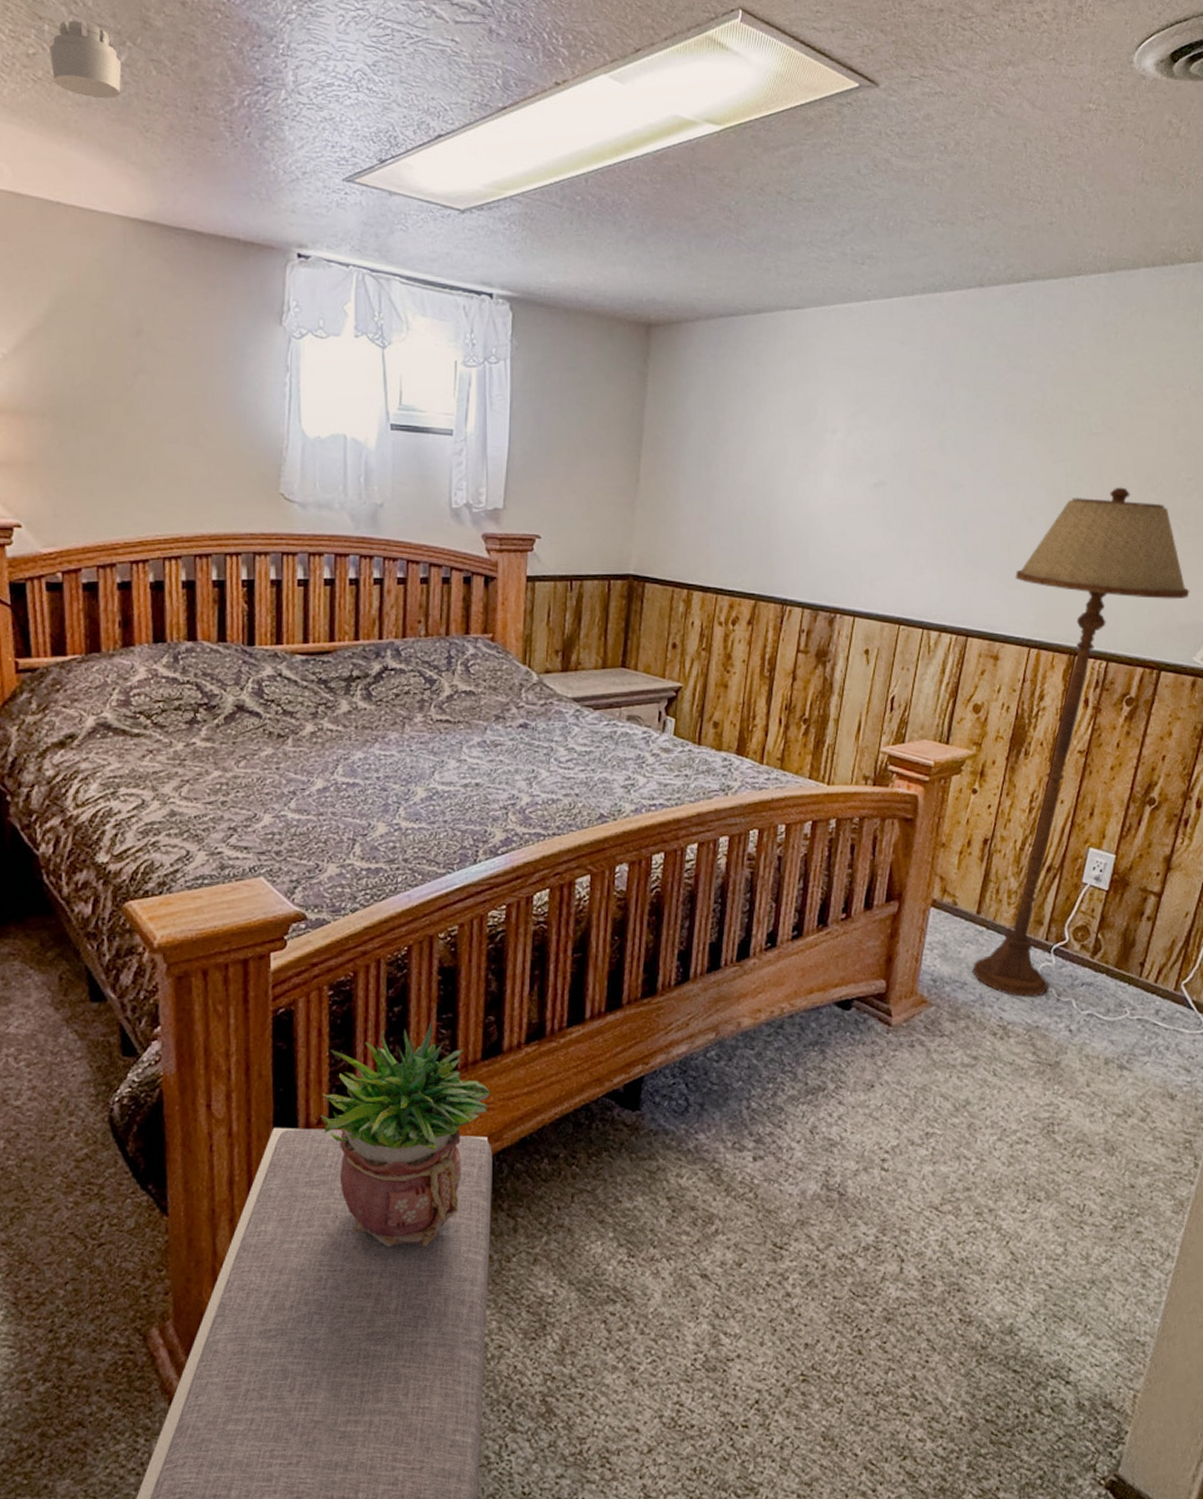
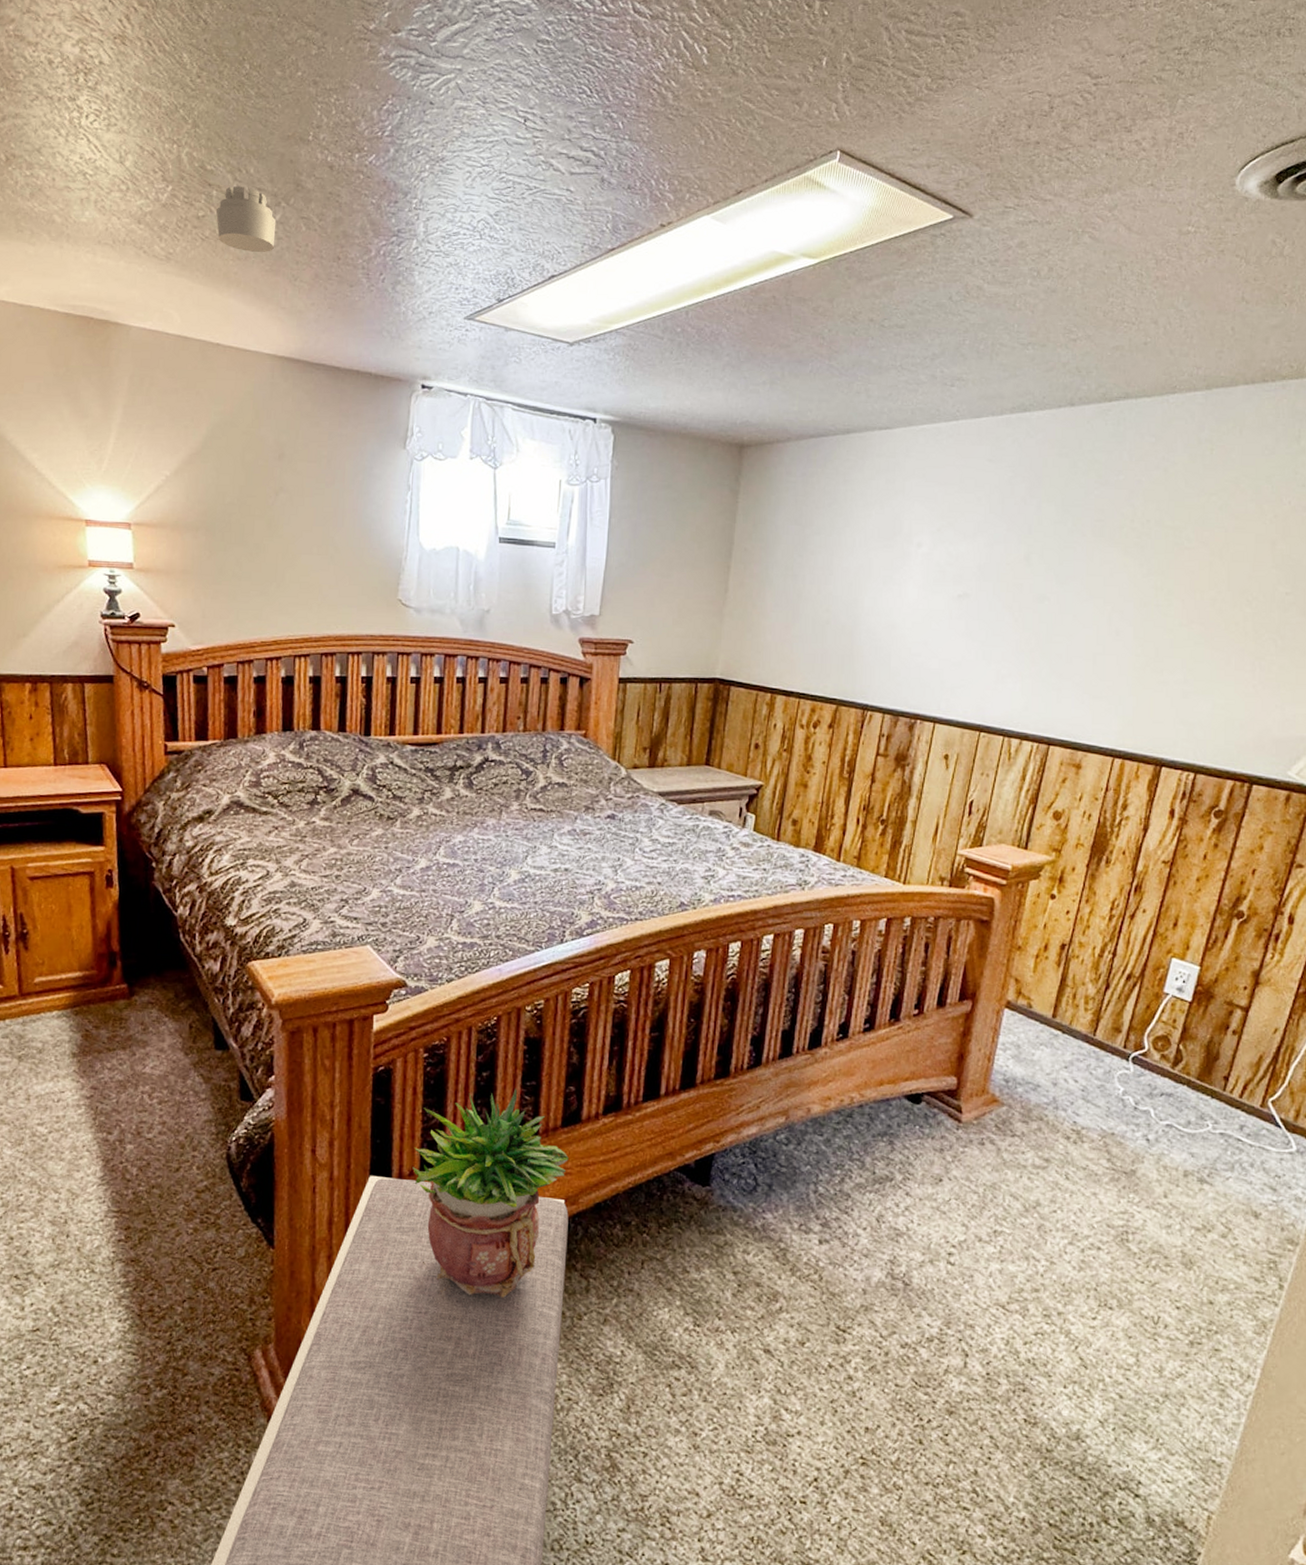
floor lamp: present [972,487,1190,998] -> none [1046,601,1286,1105]

